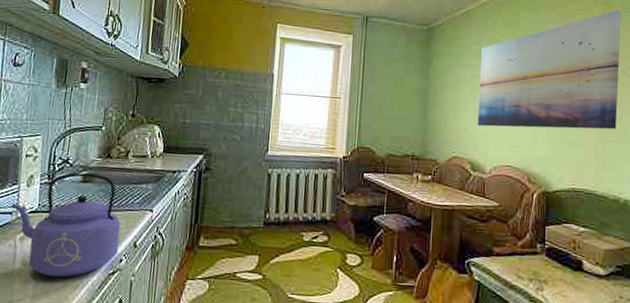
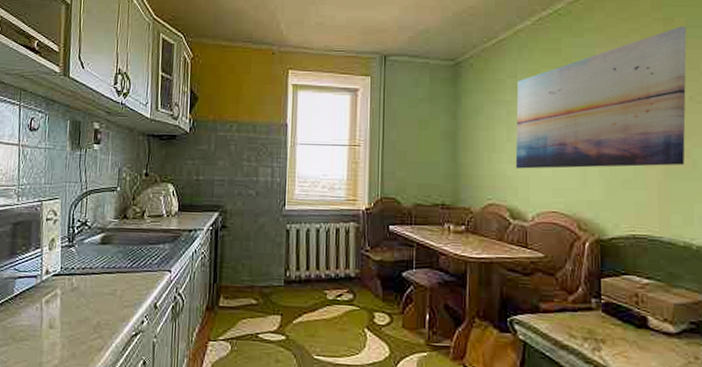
kettle: present [11,172,121,278] -> none [35,234,141,340]

